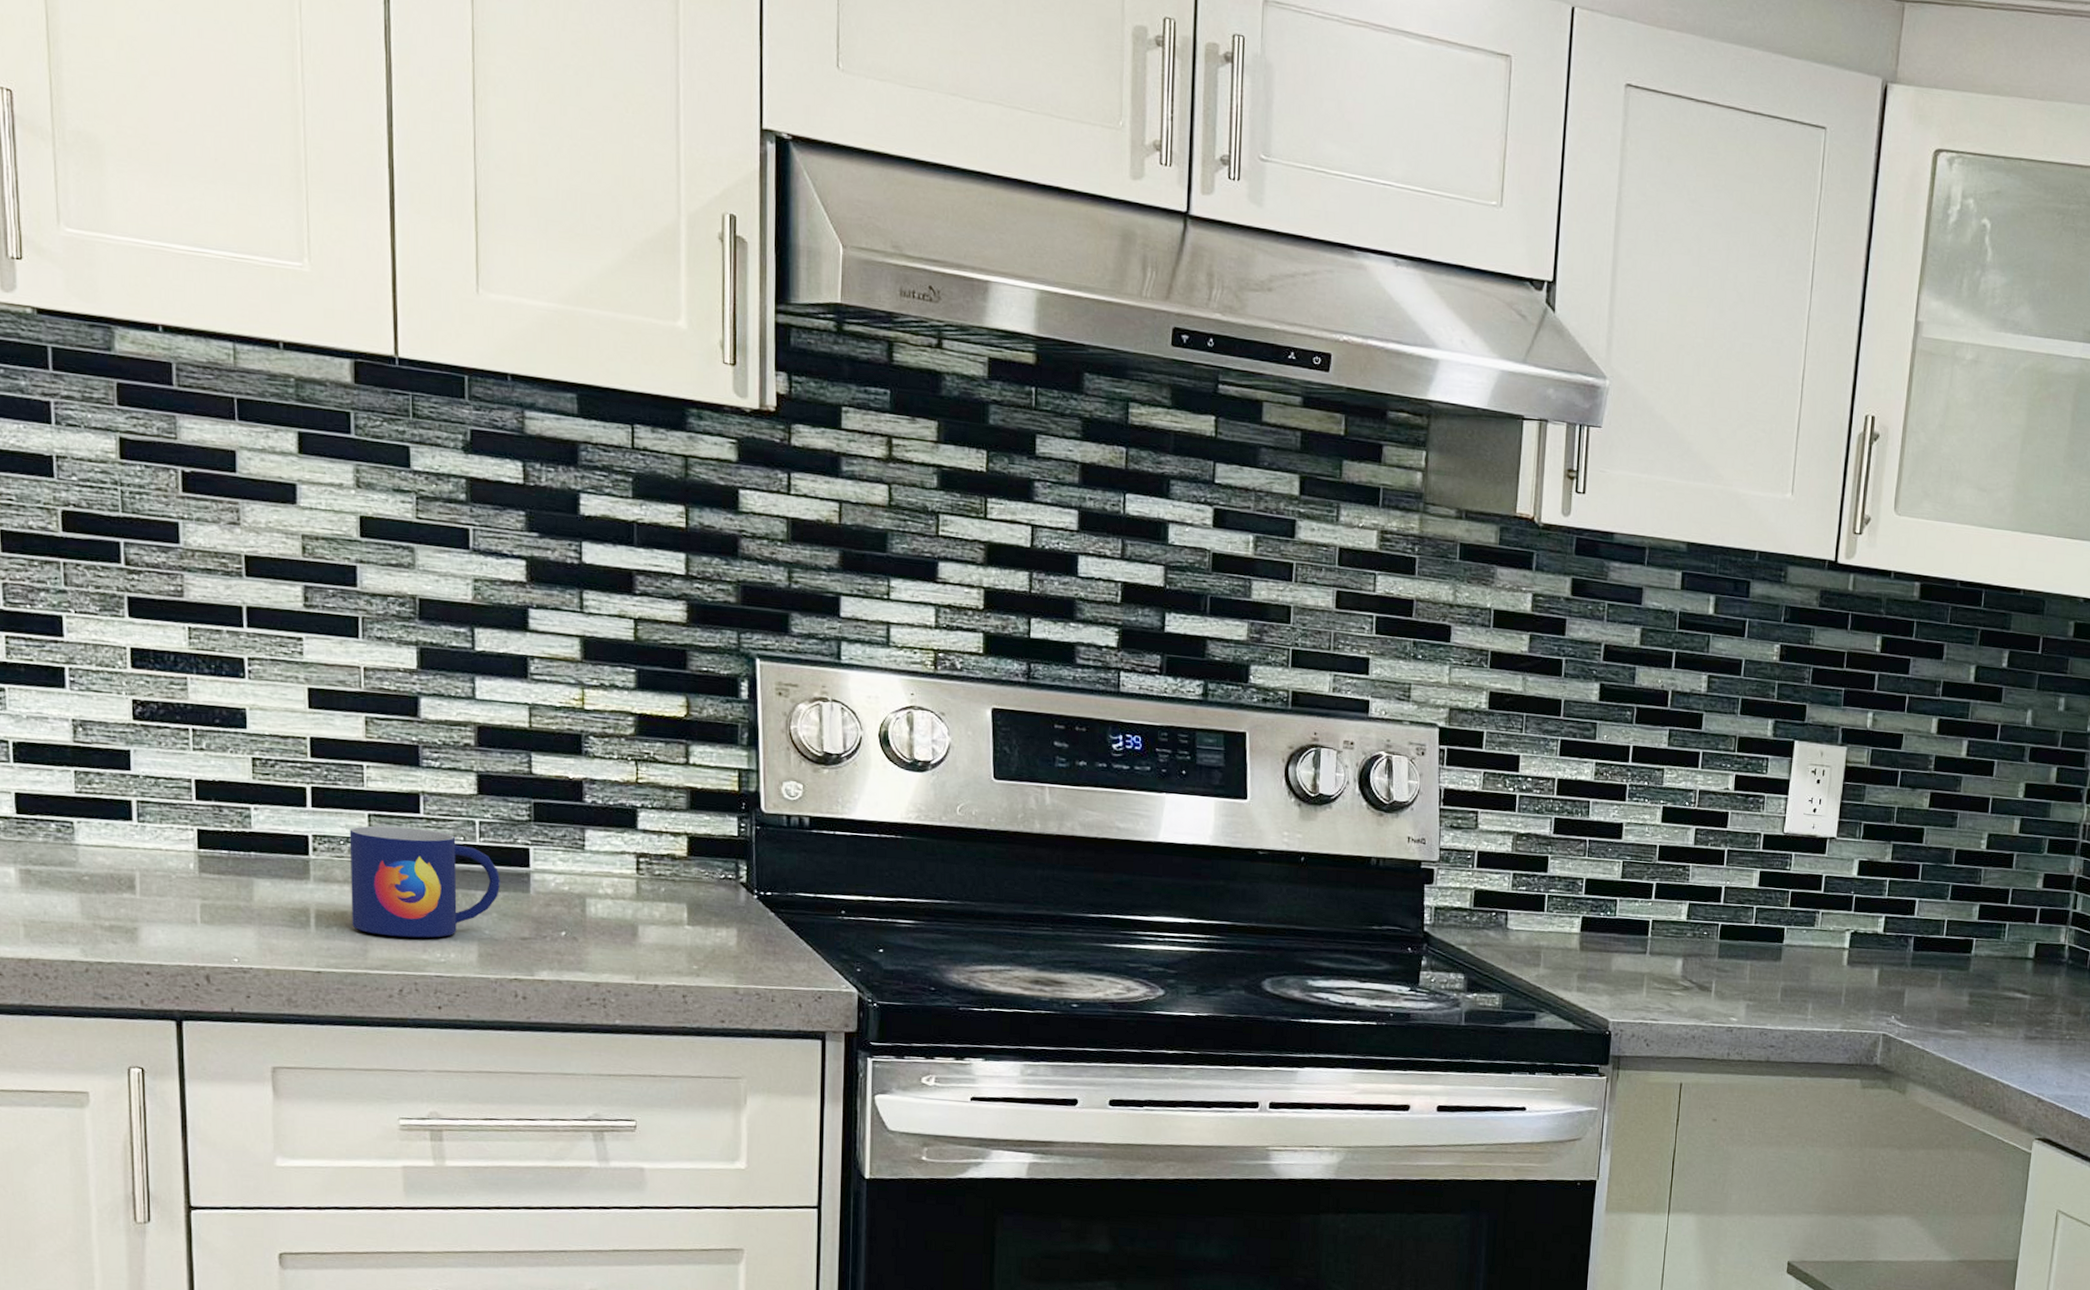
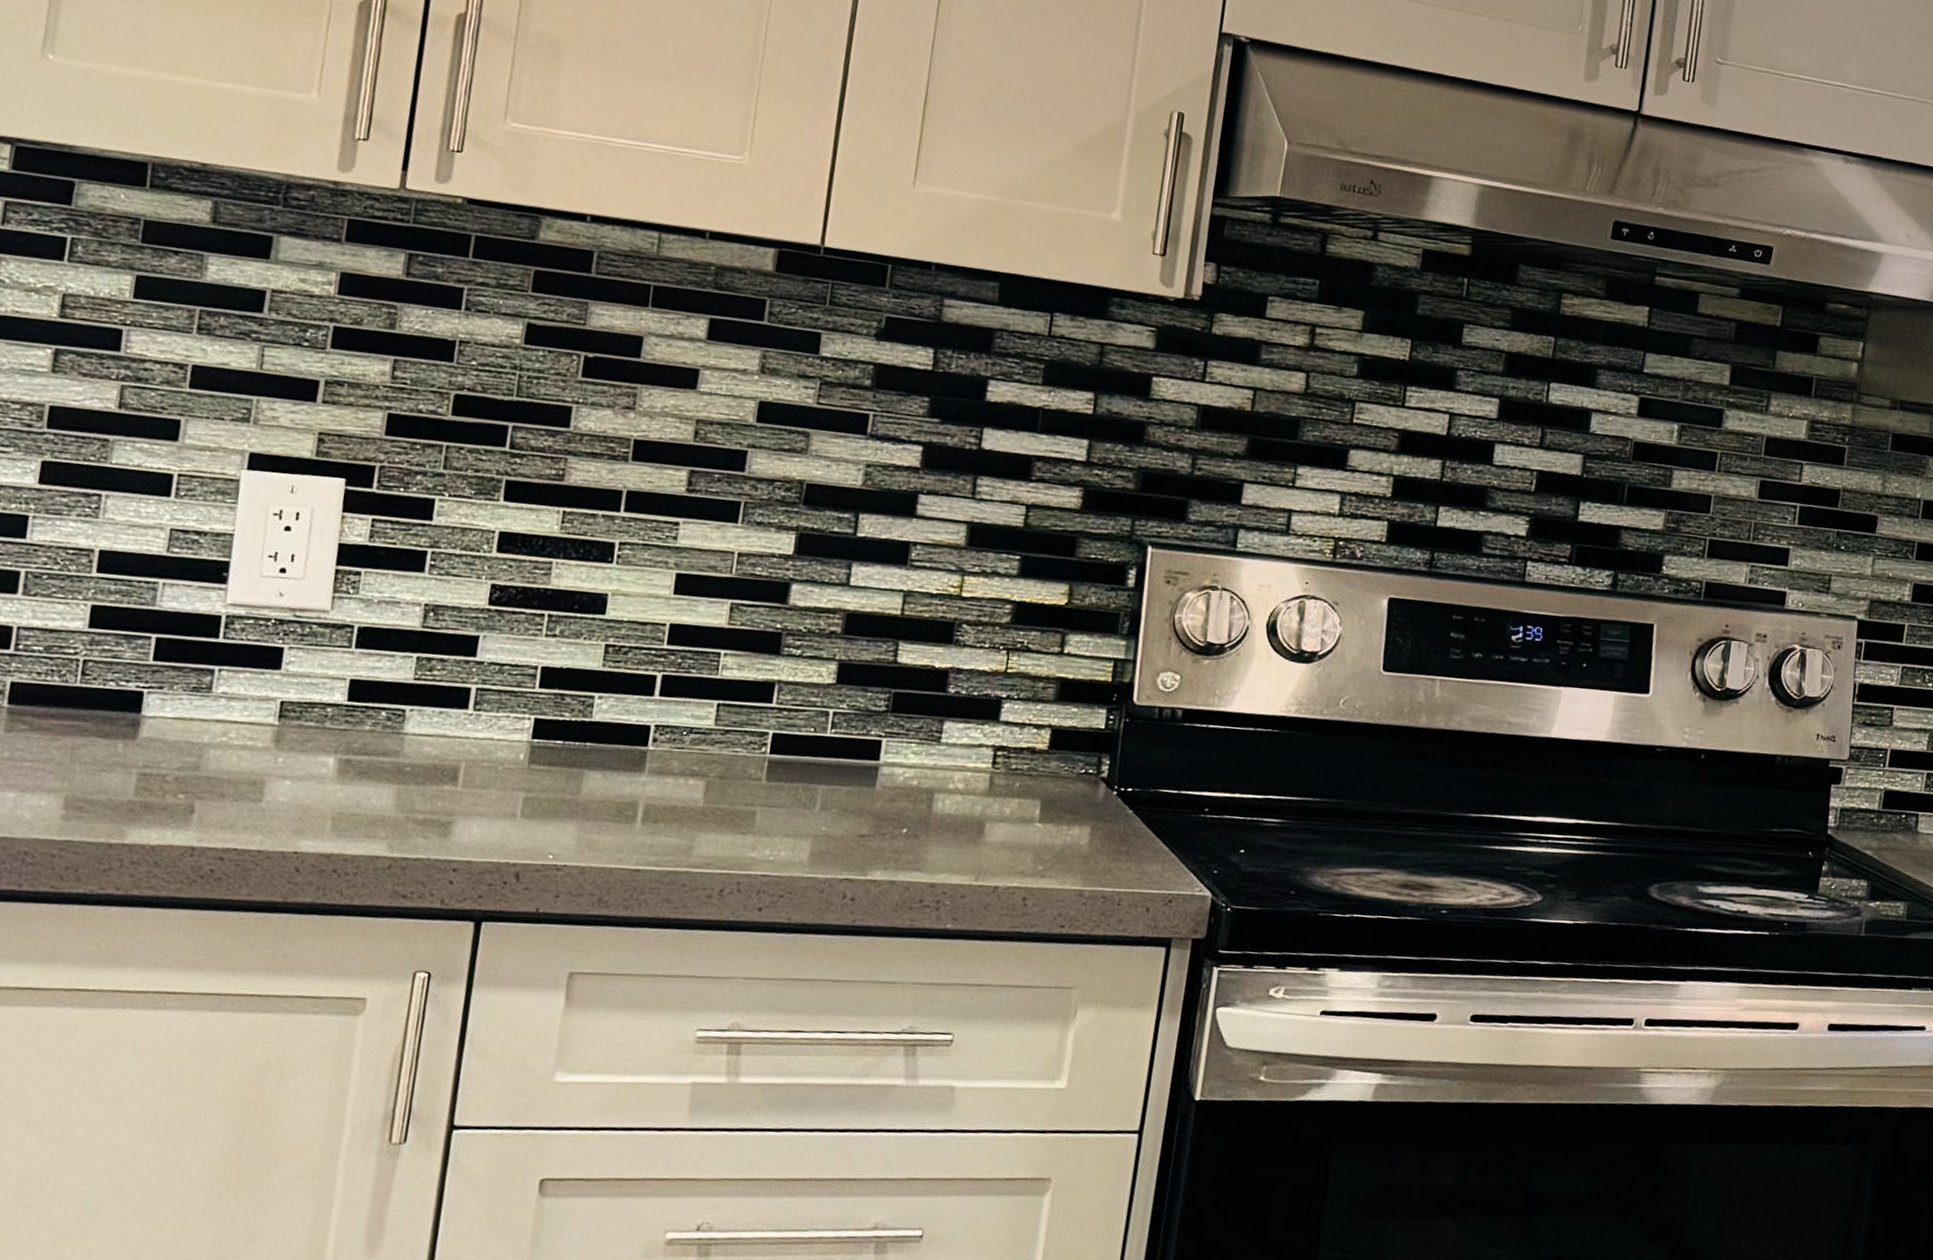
mug: present [349,825,501,938] -> none [681,715,847,835]

